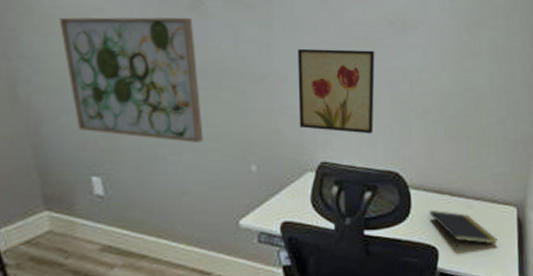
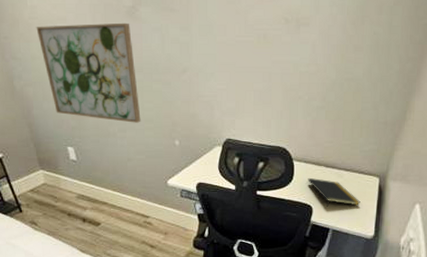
wall art: present [297,48,375,134] -> none [210,46,272,117]

